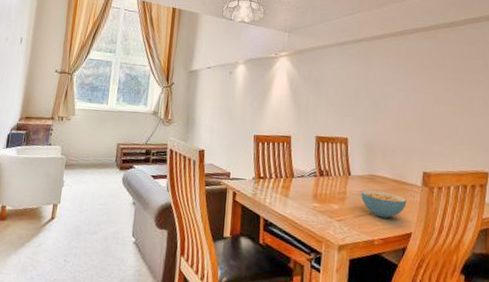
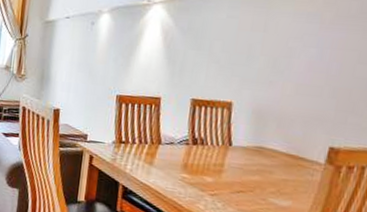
cereal bowl: present [360,189,407,218] -> none [241,163,303,197]

